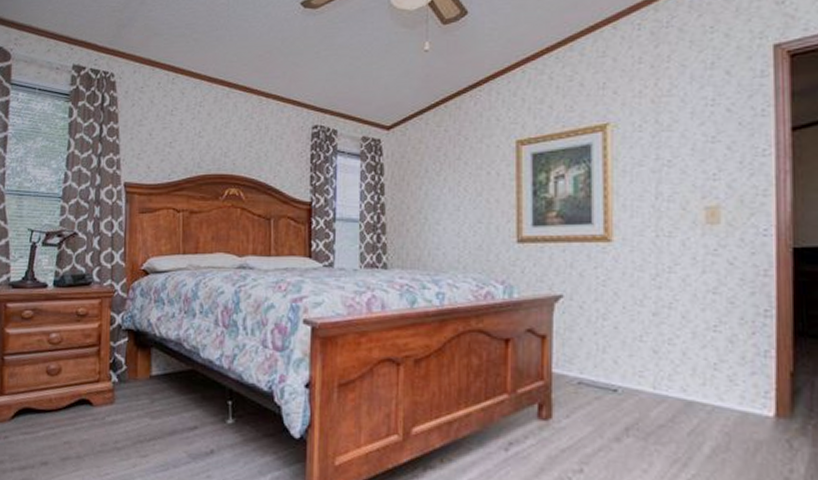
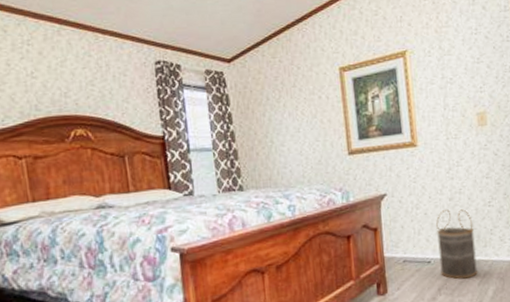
basket: none [630,327,688,423] -> present [436,209,478,279]

